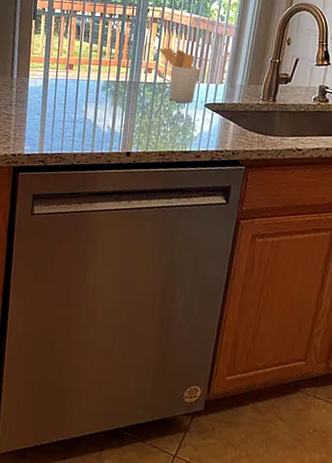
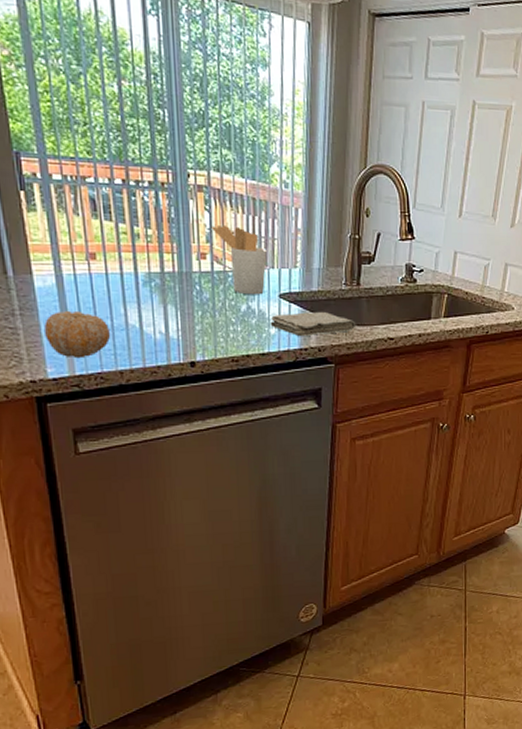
fruit: none [27,104,73,141] -> present [43,310,111,359]
washcloth: none [194,120,269,141] -> present [270,312,356,337]

